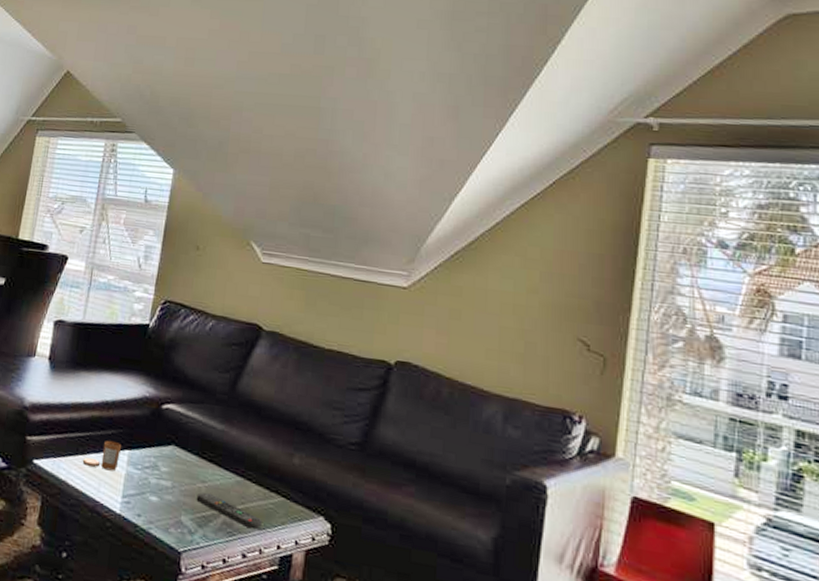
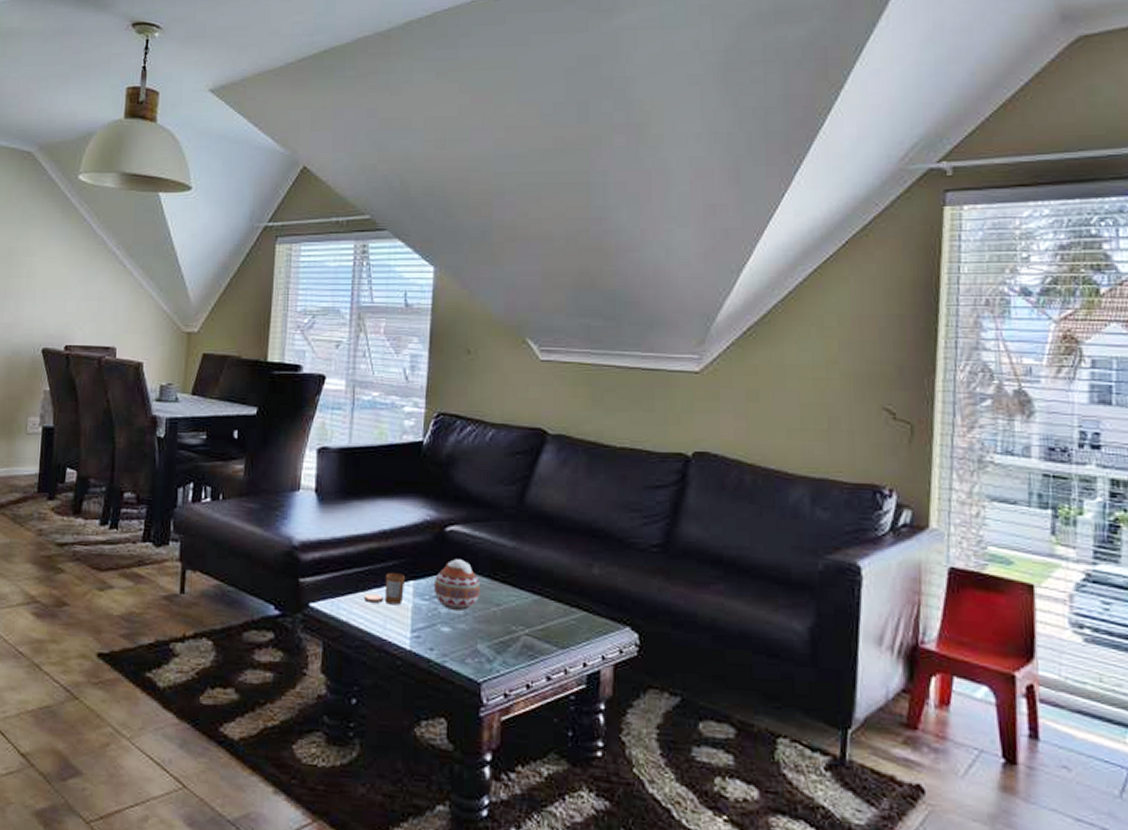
decorative ball: none [146,435,190,484] -> present [433,559,481,612]
remote control: present [196,492,262,529] -> none [492,616,565,649]

